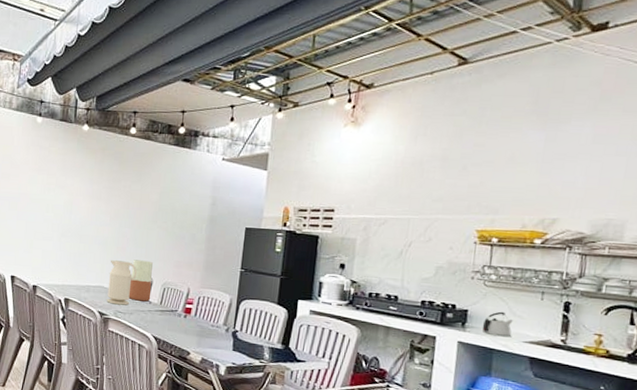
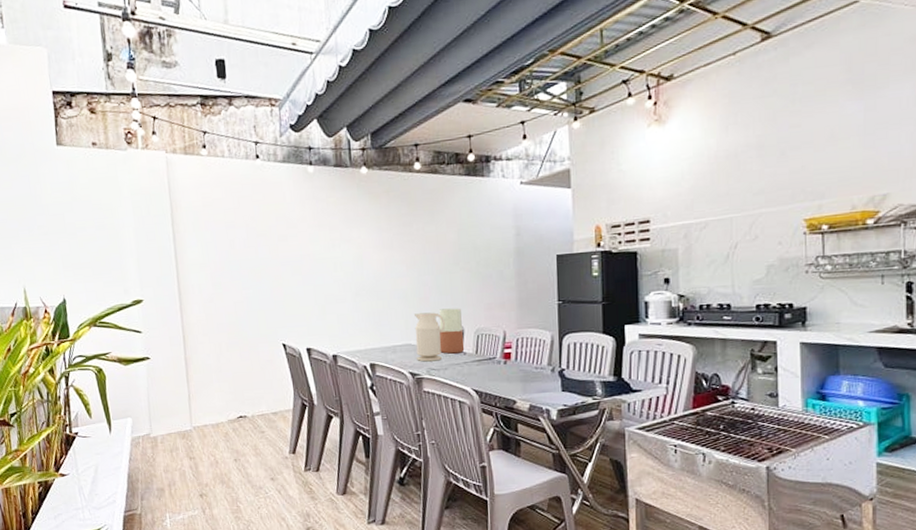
kettle: present [482,311,513,337] -> none [823,303,856,331]

